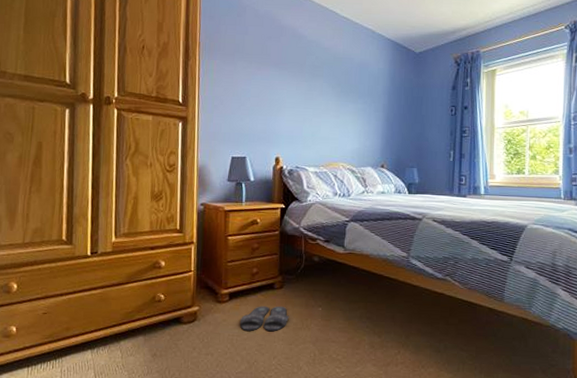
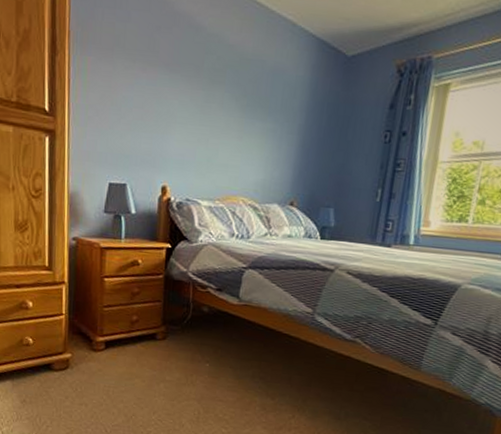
slippers: present [239,306,290,332] -> none [116,357,173,386]

